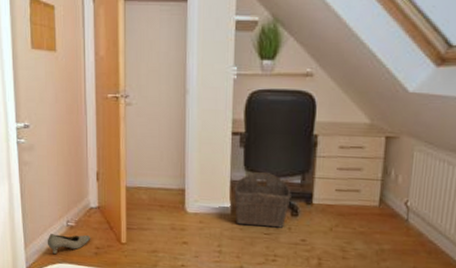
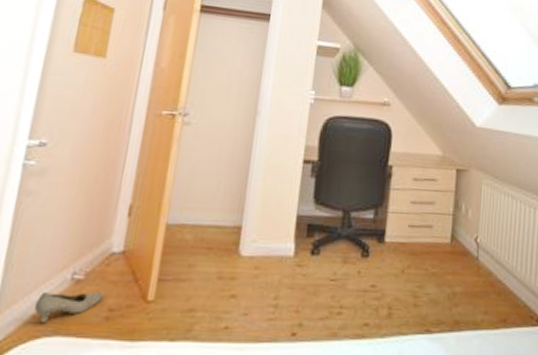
wicker basket: present [234,171,291,228] -> none [298,205,363,272]

